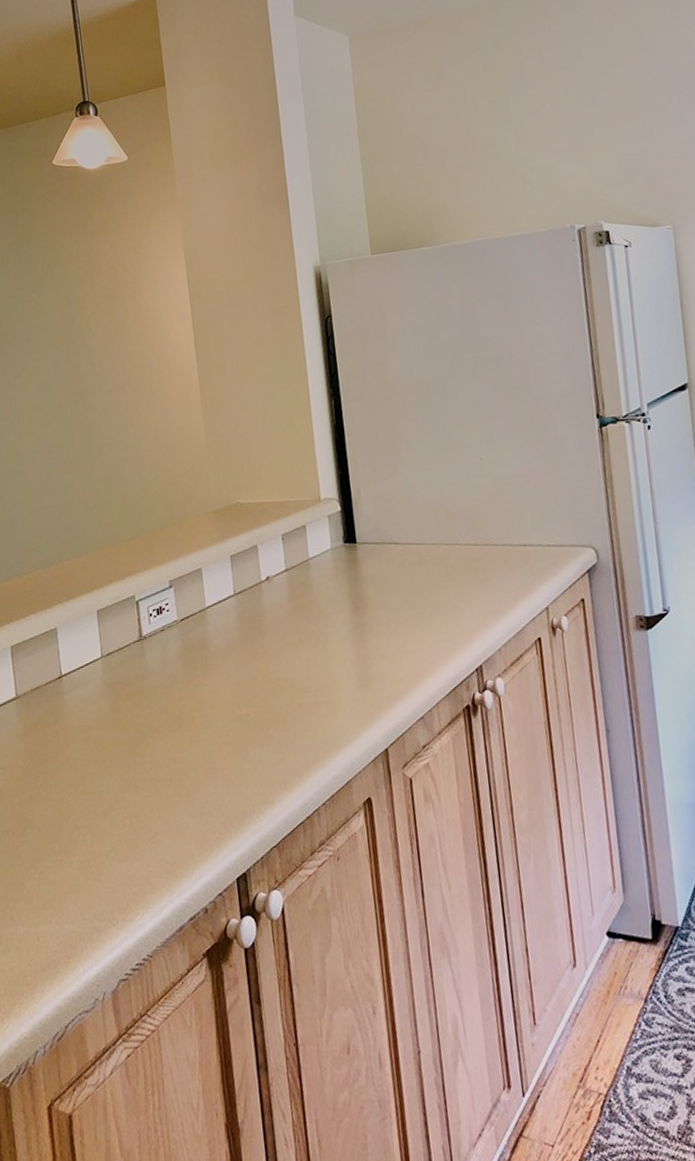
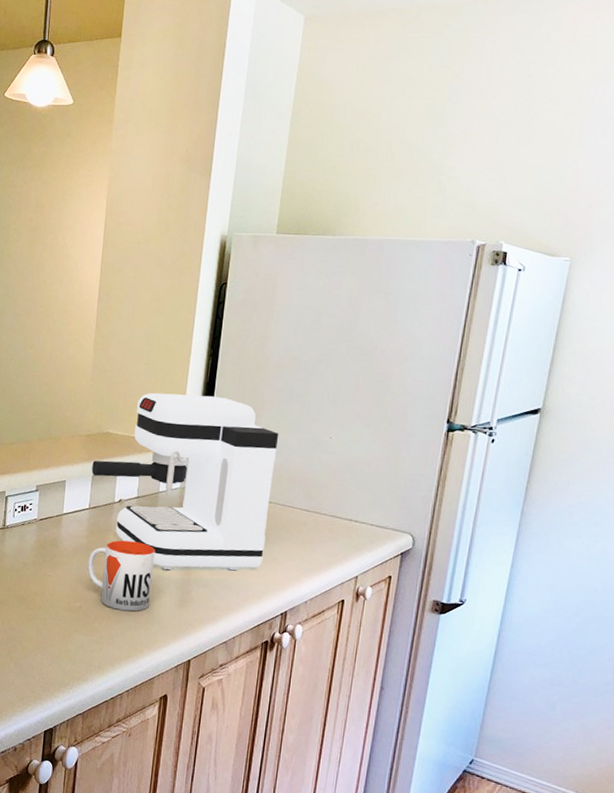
coffee maker: none [227,438,441,648] -> present [92,392,279,571]
mug: none [245,621,327,708] -> present [87,540,155,612]

